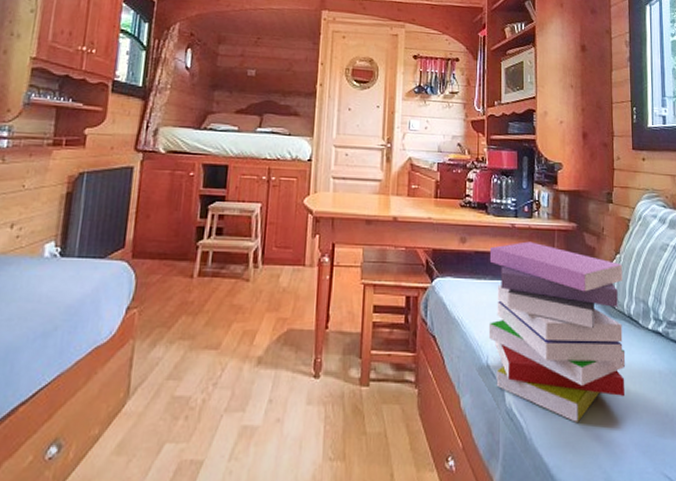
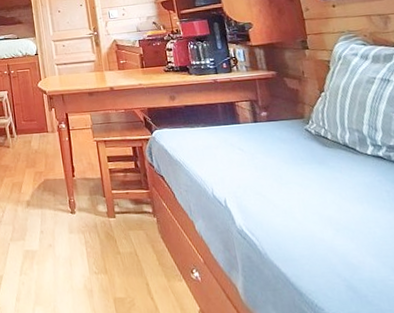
book: present [488,241,626,422] -> none [197,92,353,239]

